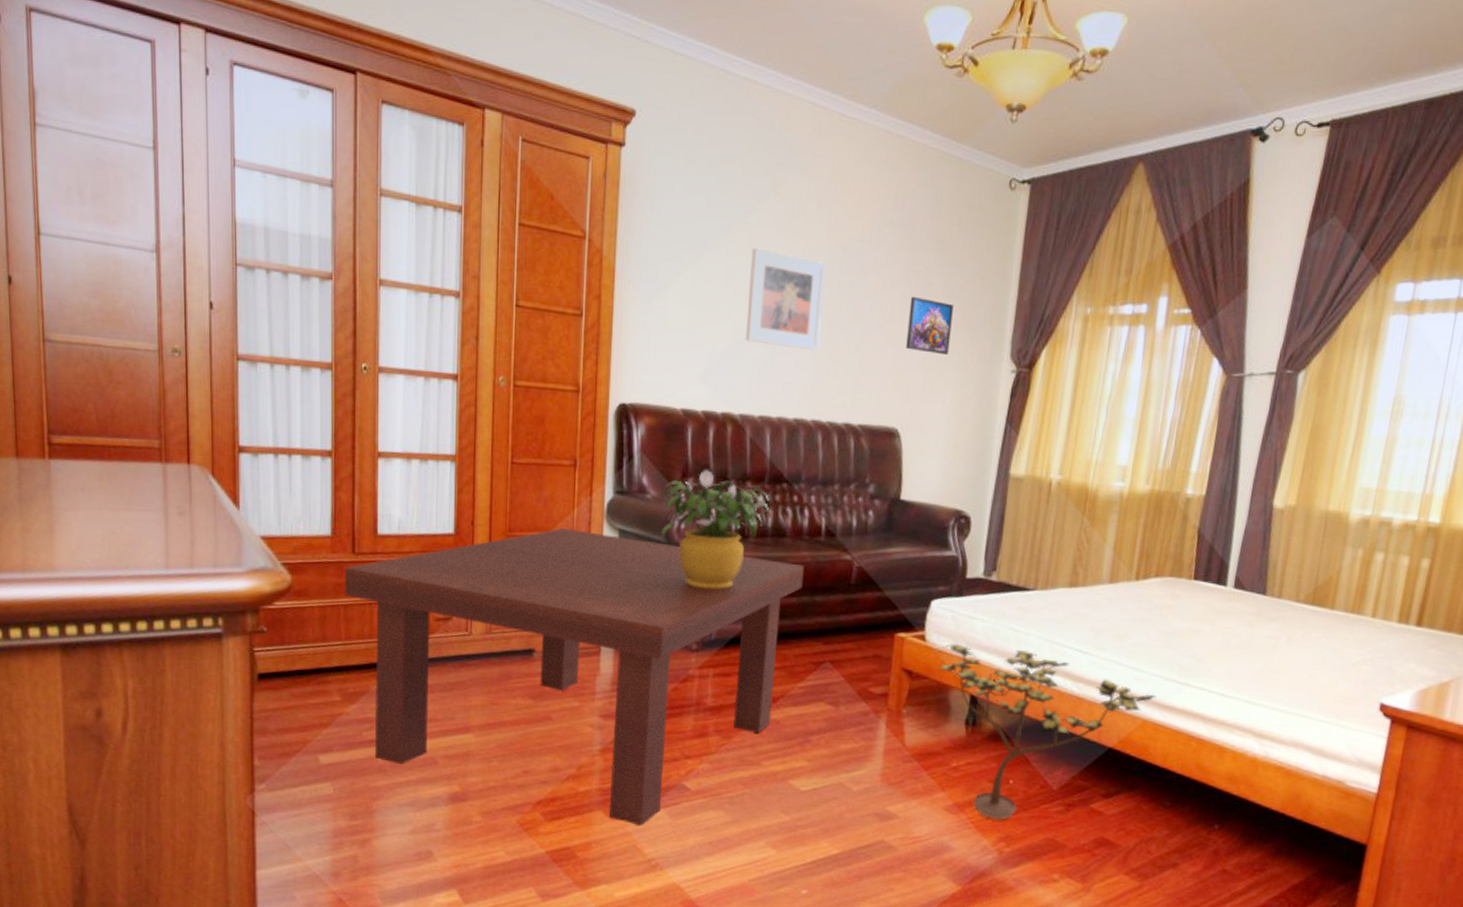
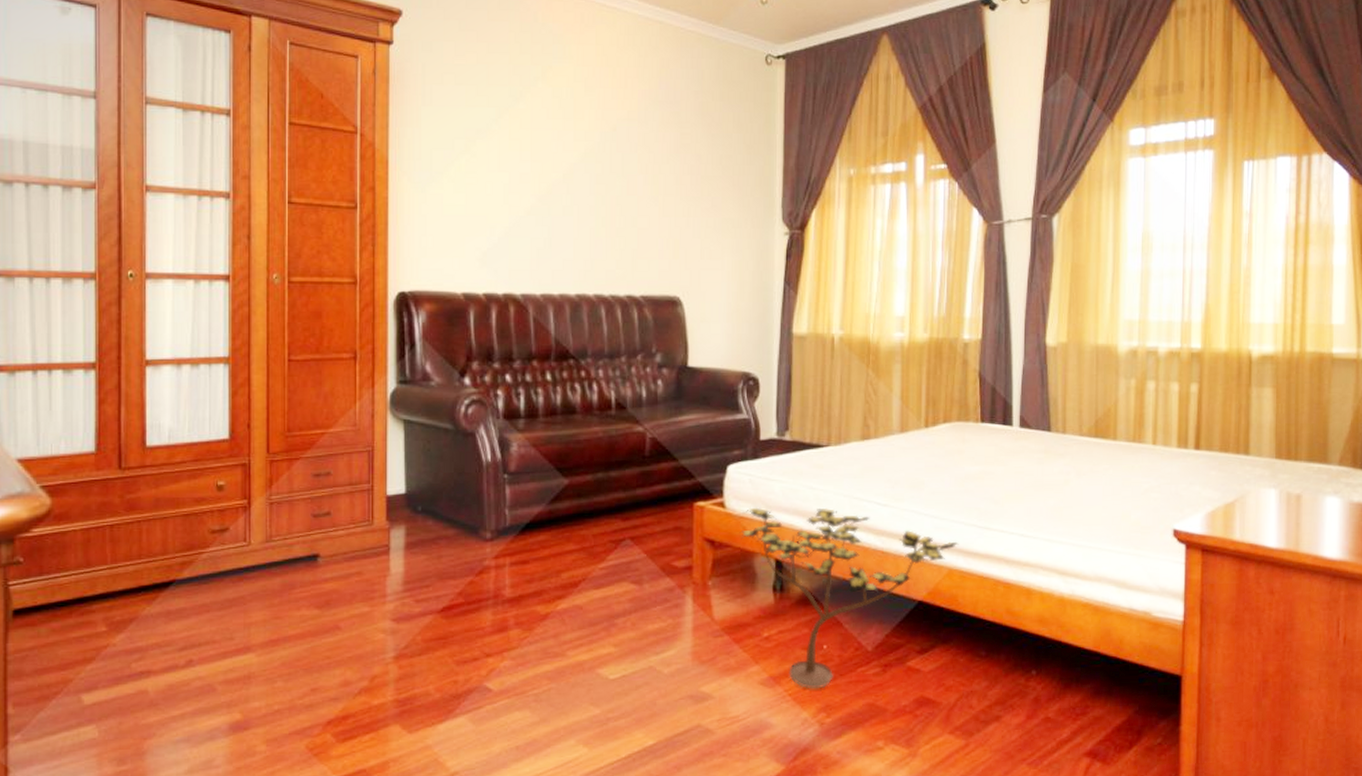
coffee table: present [345,528,804,826] -> none [111,424,597,737]
potted flower: present [660,469,770,589] -> none [447,351,558,474]
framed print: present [745,248,827,351] -> none [522,132,598,227]
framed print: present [906,296,953,355] -> none [681,168,723,222]

